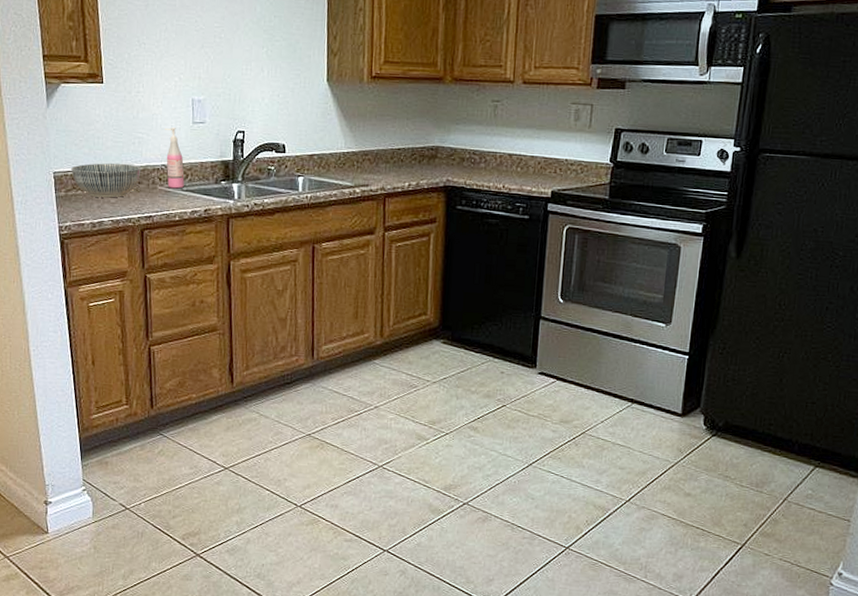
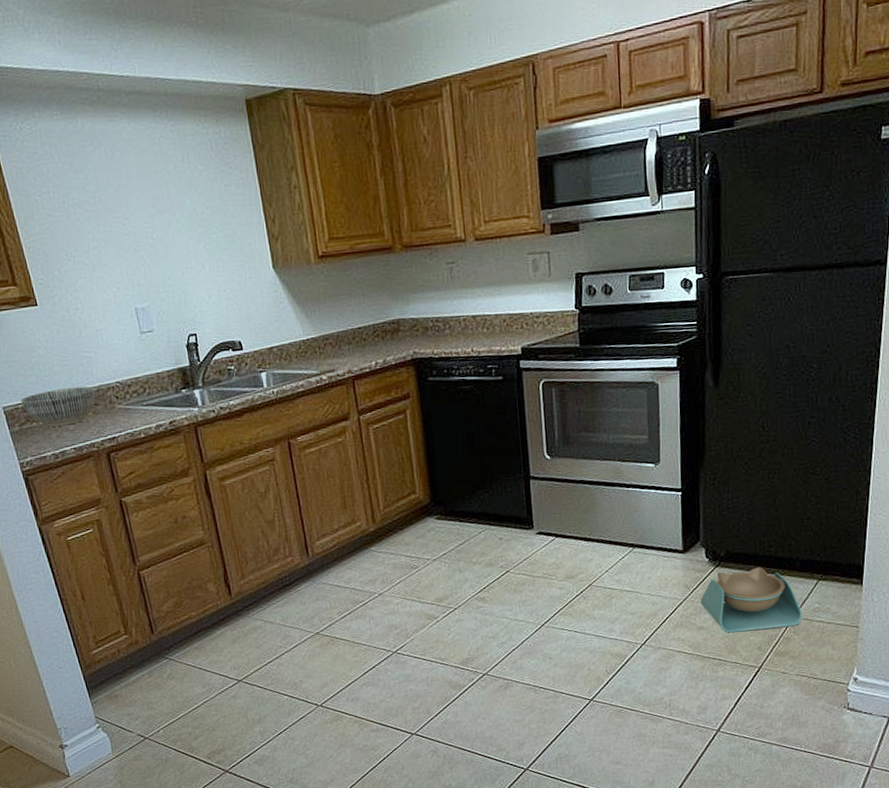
soap dispenser: present [165,128,184,189] -> none [112,341,144,405]
pet bowl: none [692,441,794,509] -> present [701,567,802,633]

